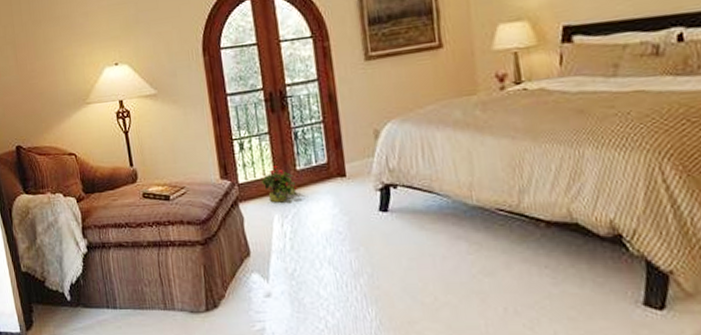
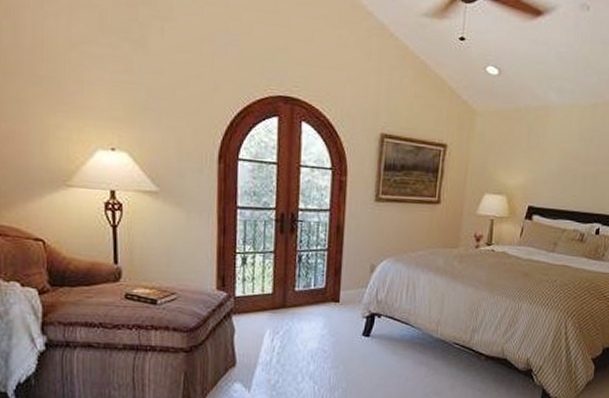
potted plant: present [261,166,299,203] -> none [258,284,294,319]

